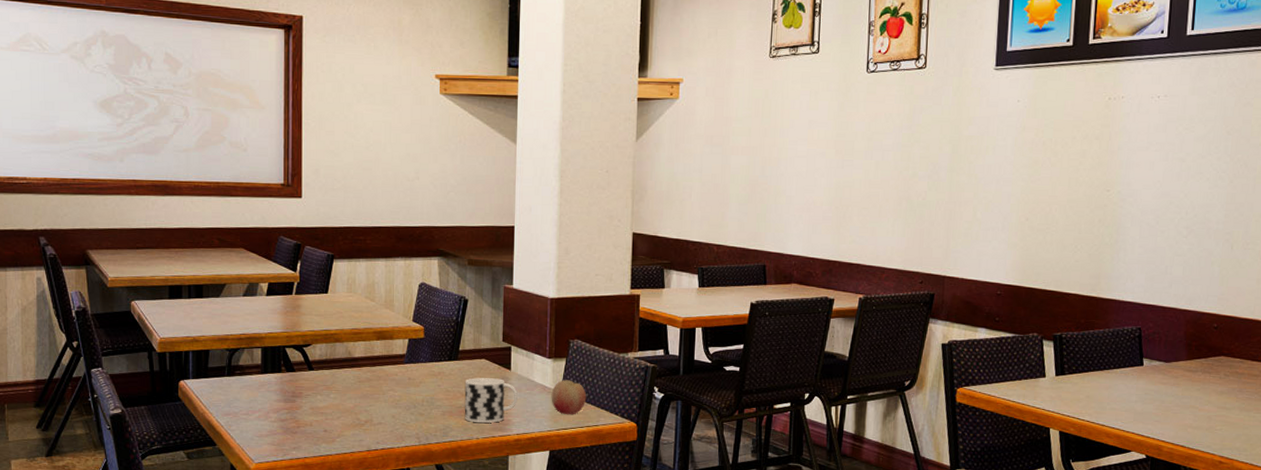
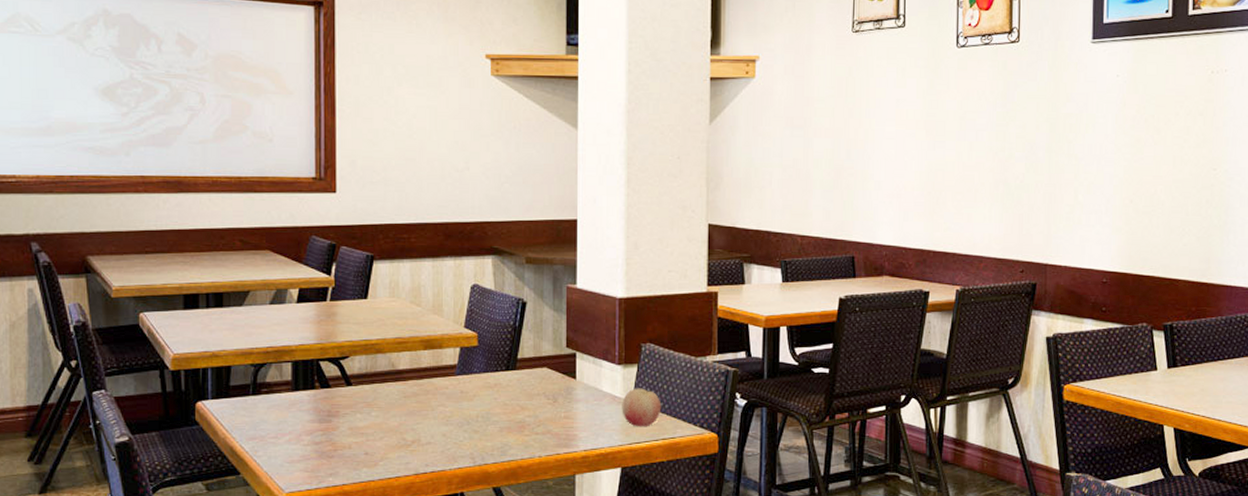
cup: present [464,378,518,423] -> none [524,389,584,438]

